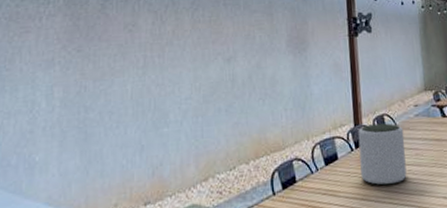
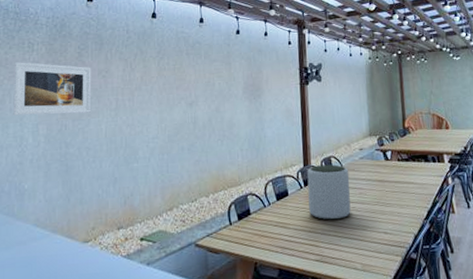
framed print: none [24,15,116,77] -> present [13,62,92,116]

